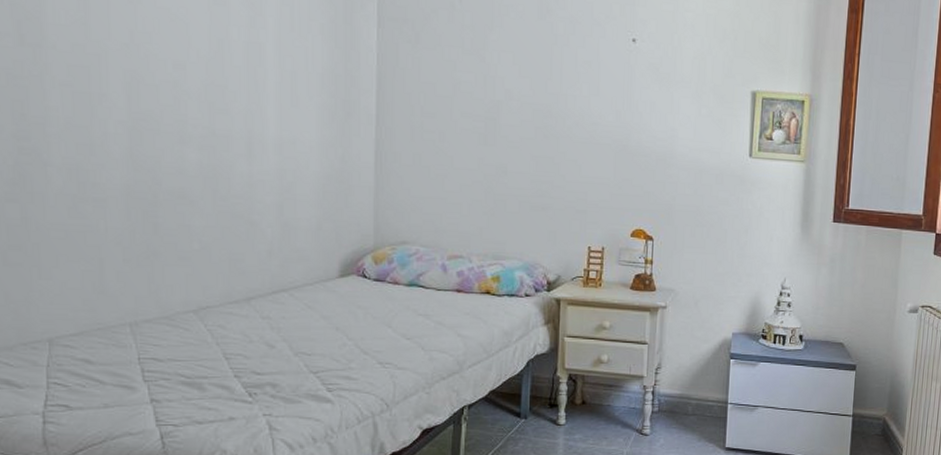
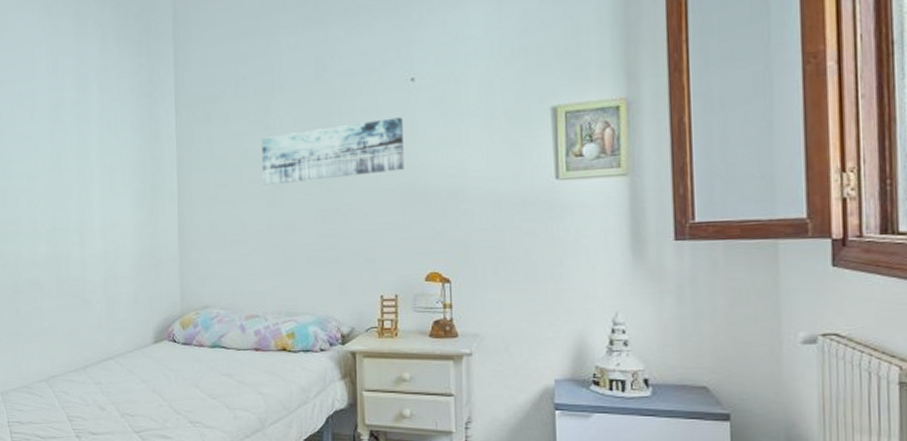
wall art: none [475,70,623,128] -> present [261,117,404,186]

